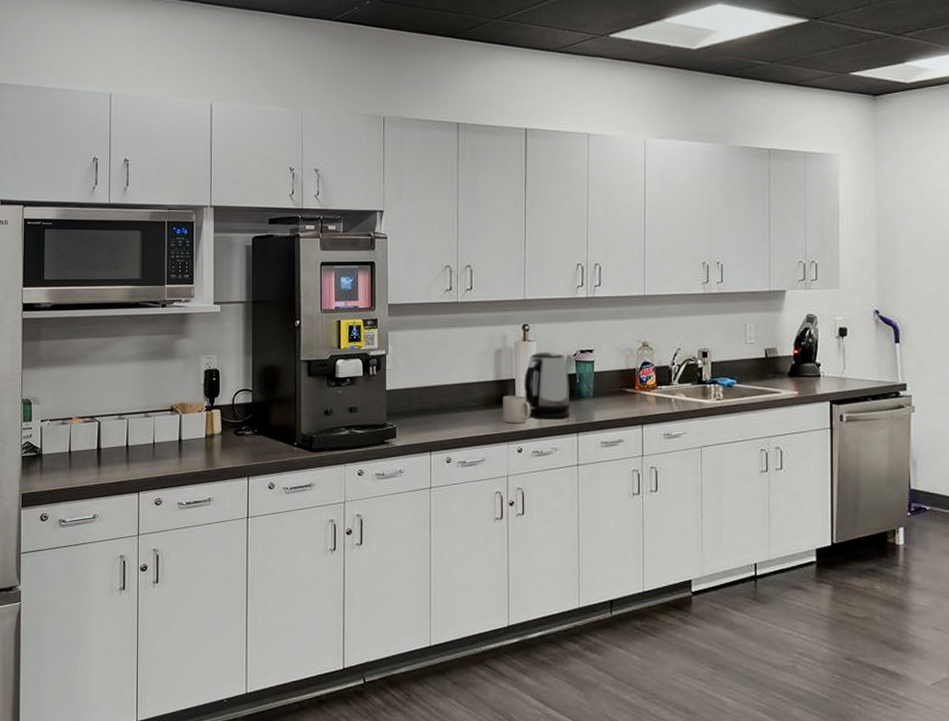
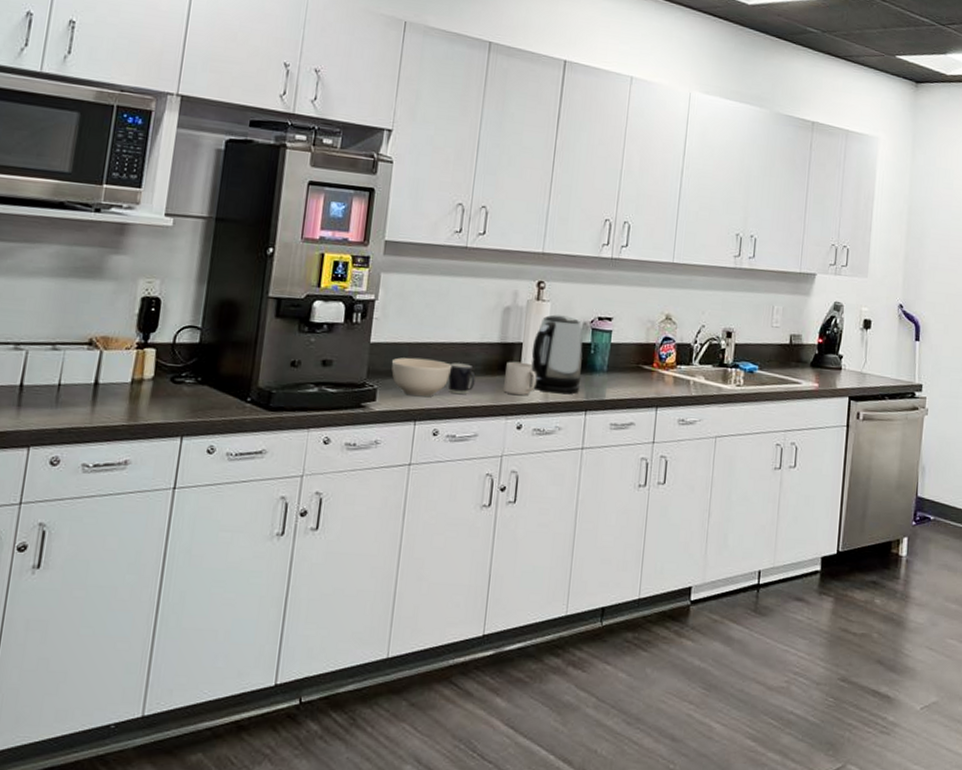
bowl: none [405,399,457,431] -> present [391,357,453,397]
mug: none [454,401,477,427] -> present [448,362,476,395]

